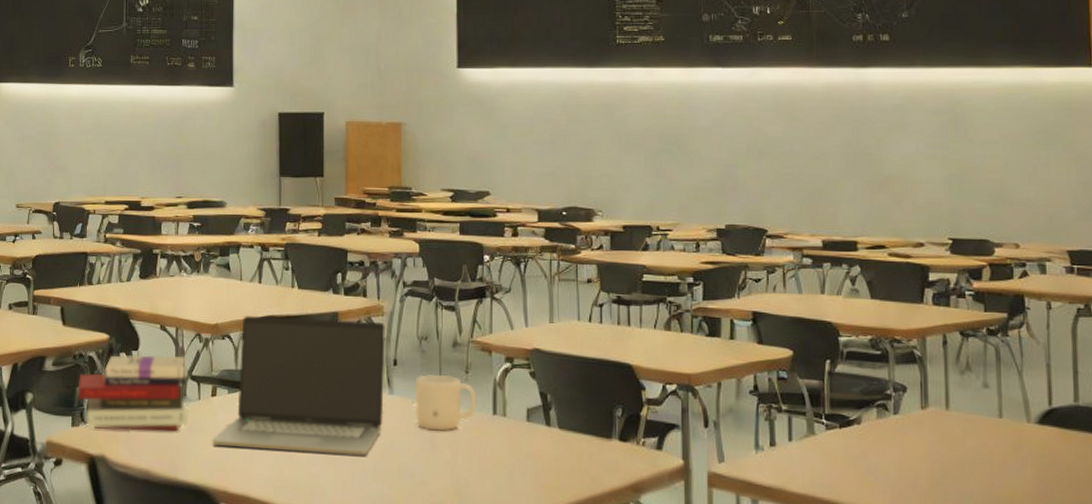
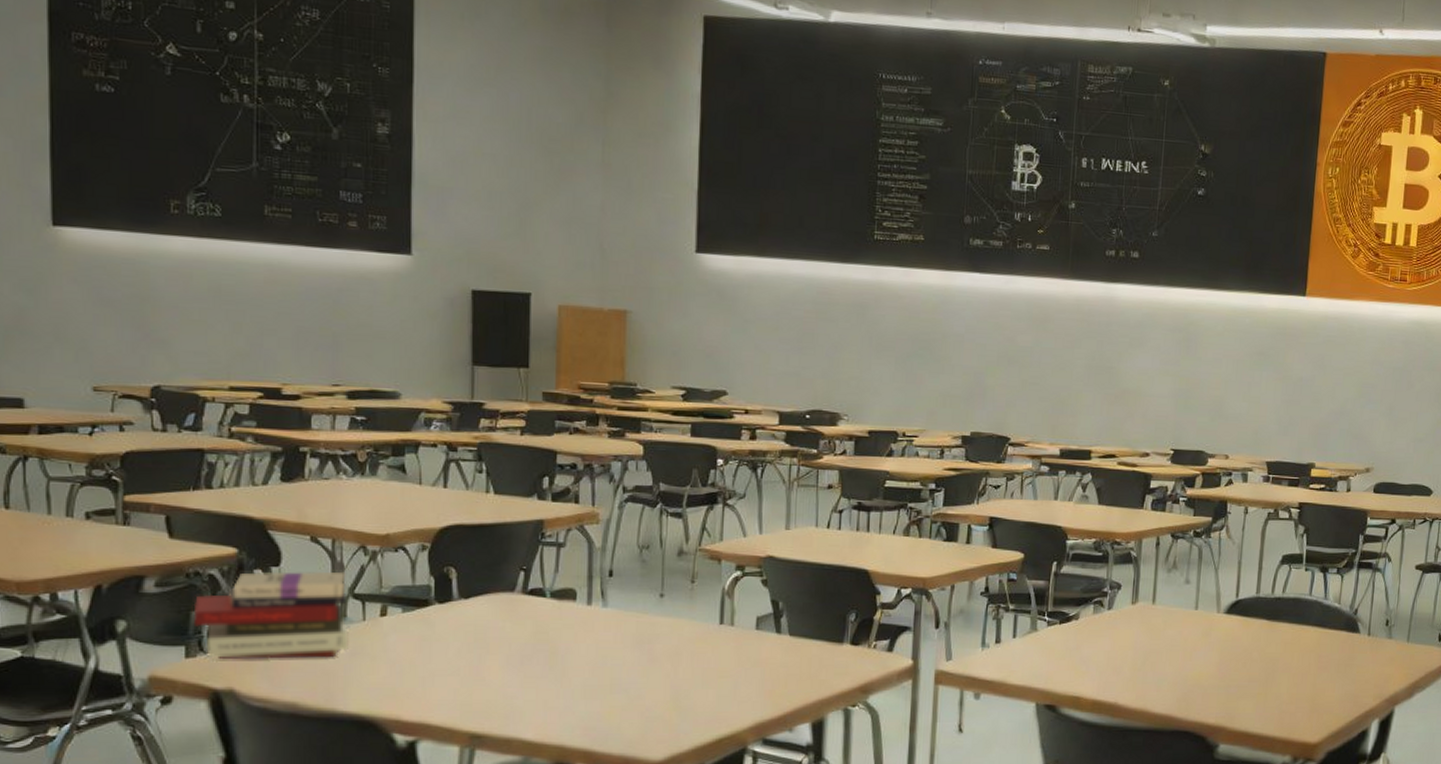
laptop: present [212,315,385,456] -> none [381,523,600,673]
mug: present [414,374,477,431] -> none [632,584,703,643]

